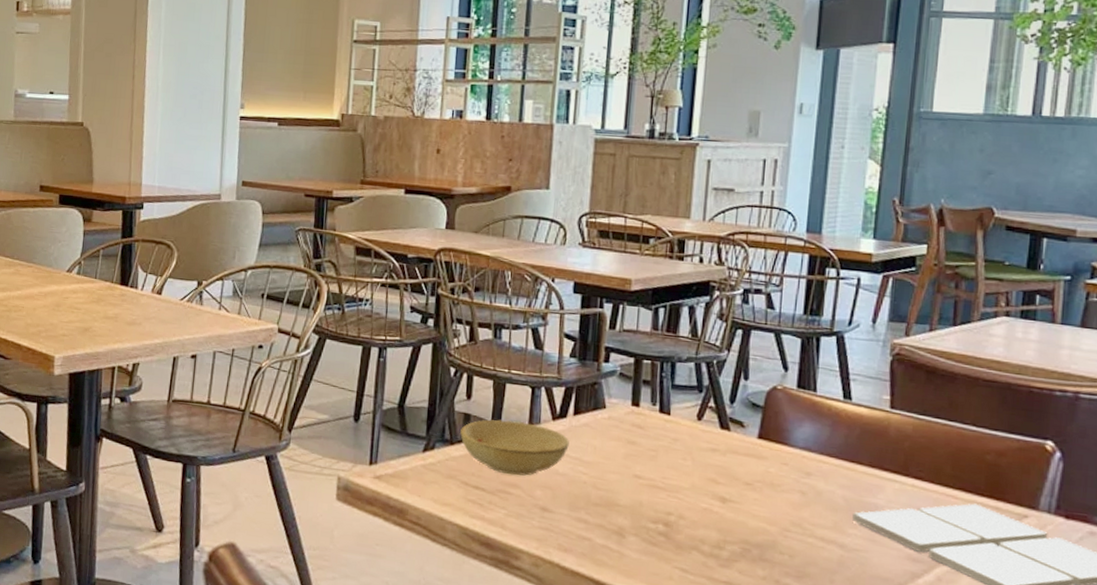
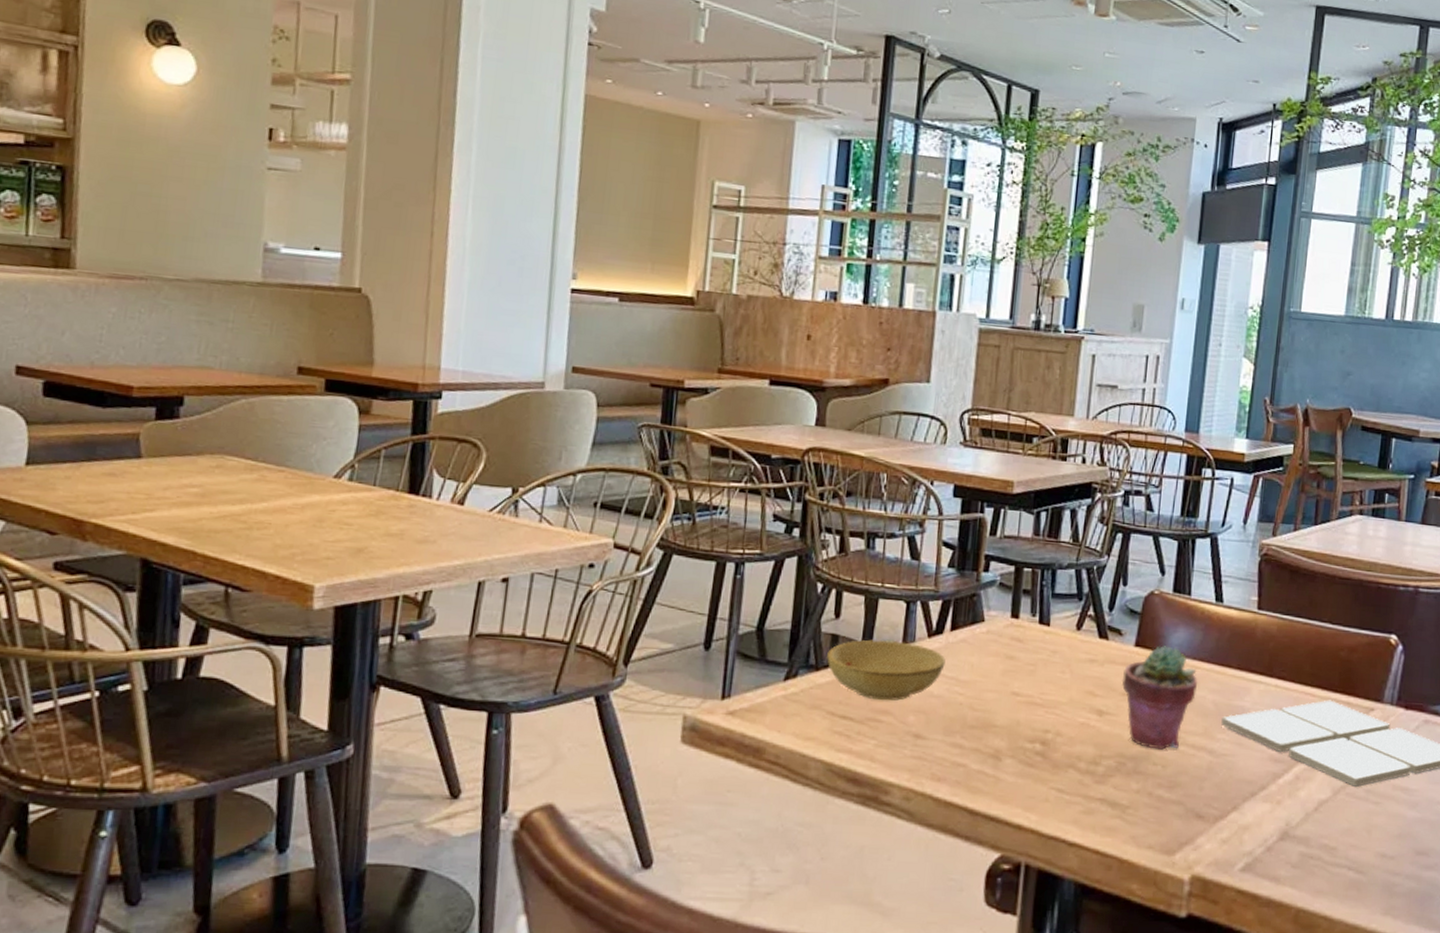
potted succulent: none [744,439,826,540] -> present [1121,645,1198,750]

